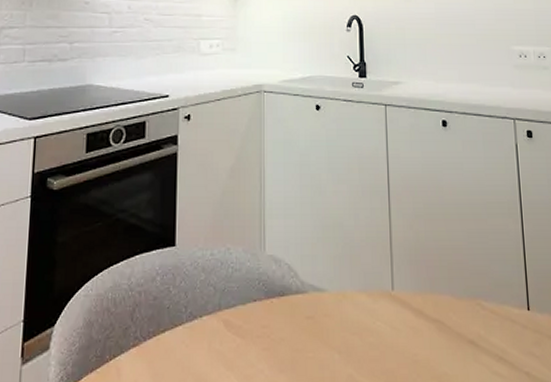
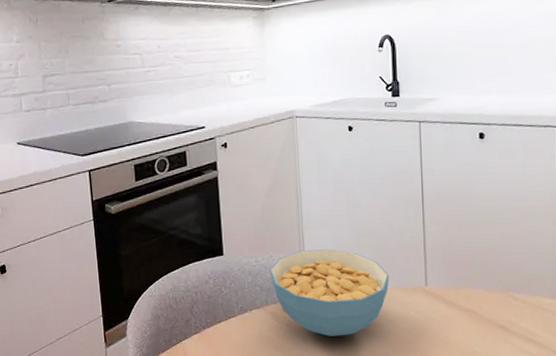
cereal bowl: none [226,241,354,352] -> present [270,248,389,336]

